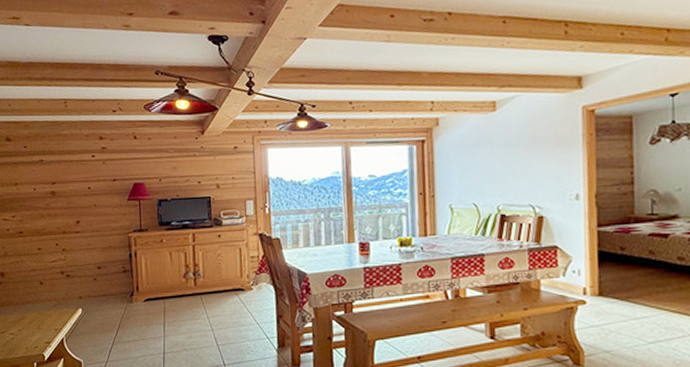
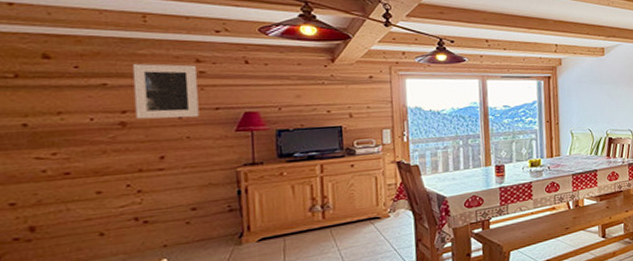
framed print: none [58,142,102,189] -> present [132,64,199,119]

